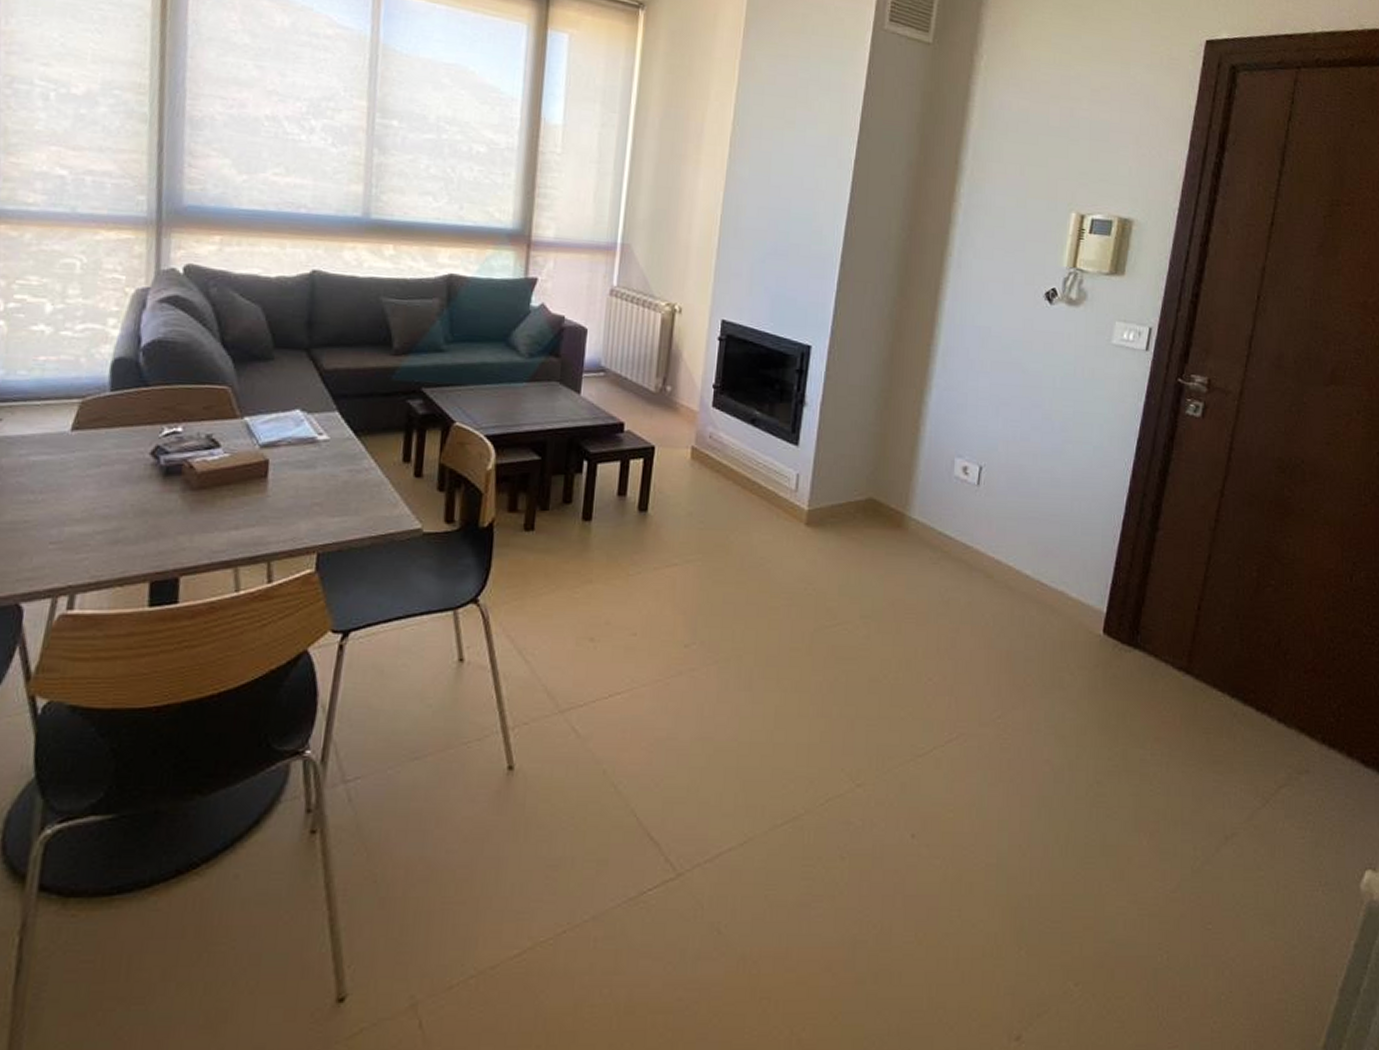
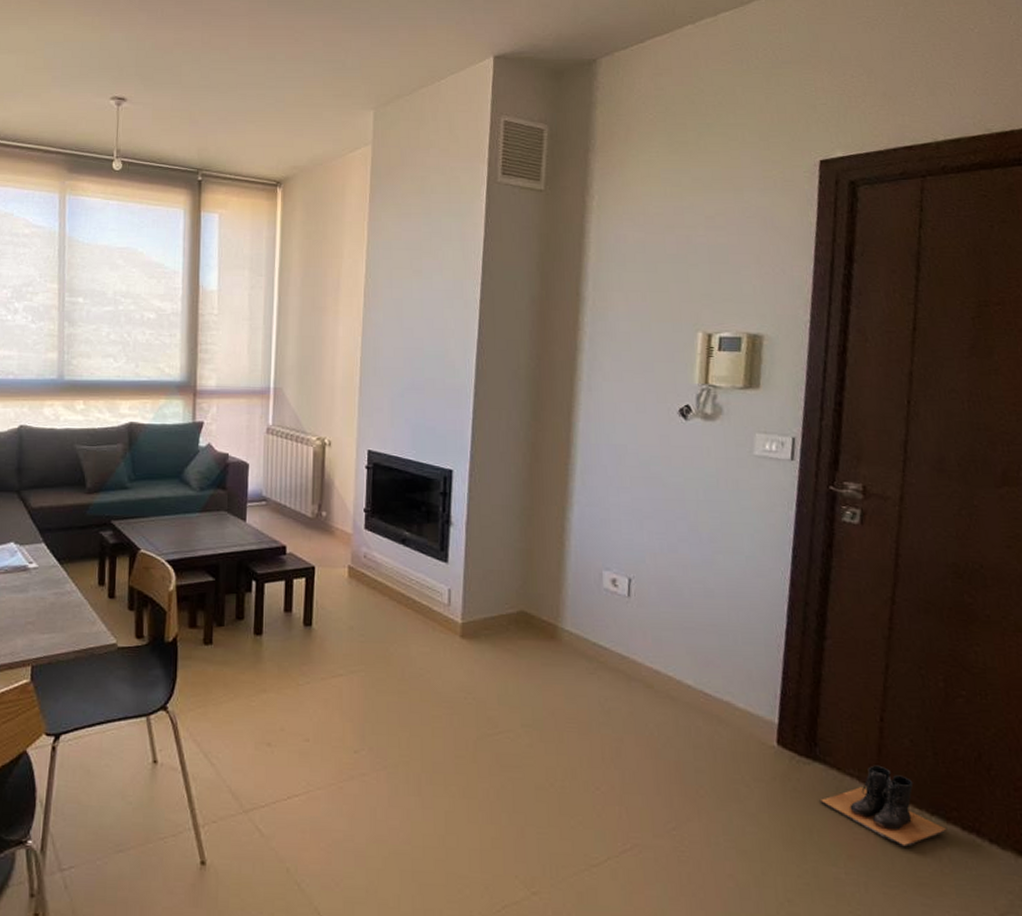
boots: none [1135,651,1244,729] -> present [819,765,948,848]

